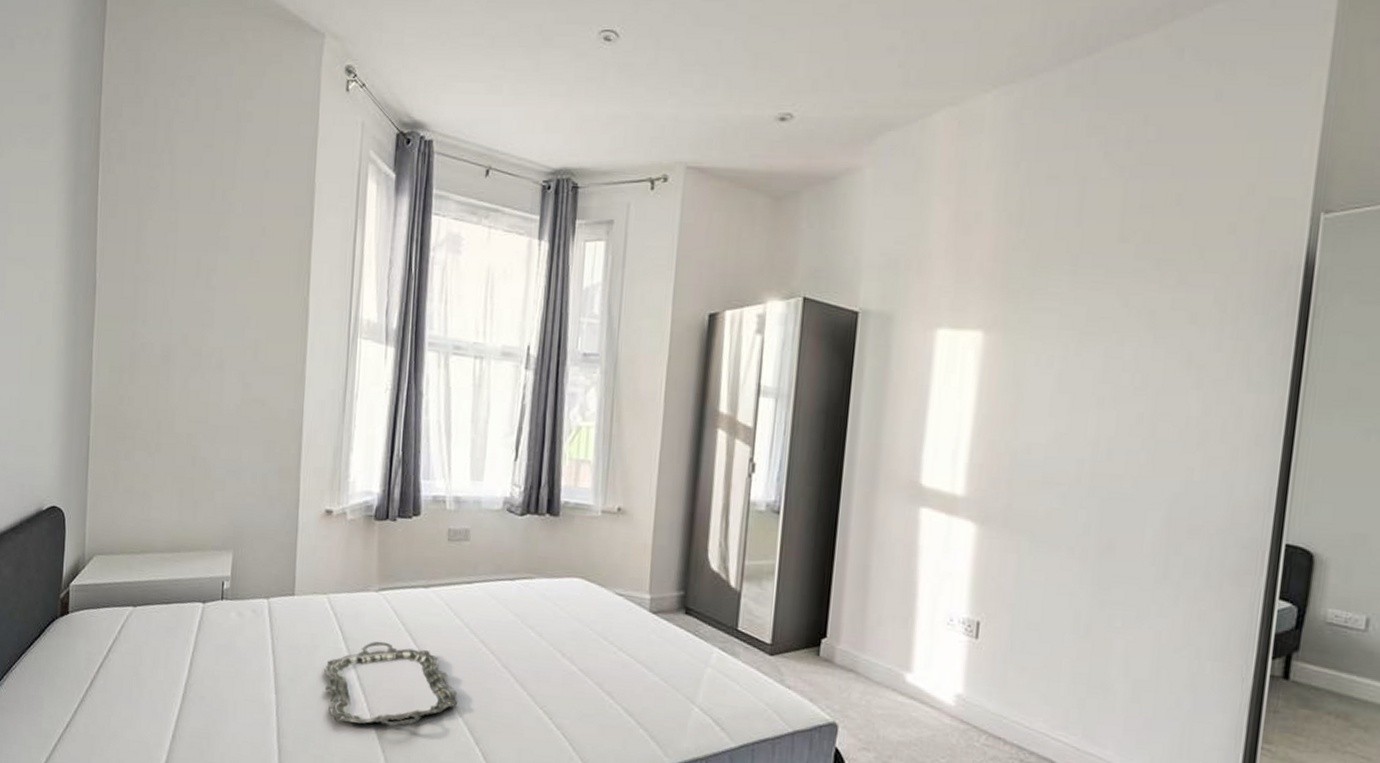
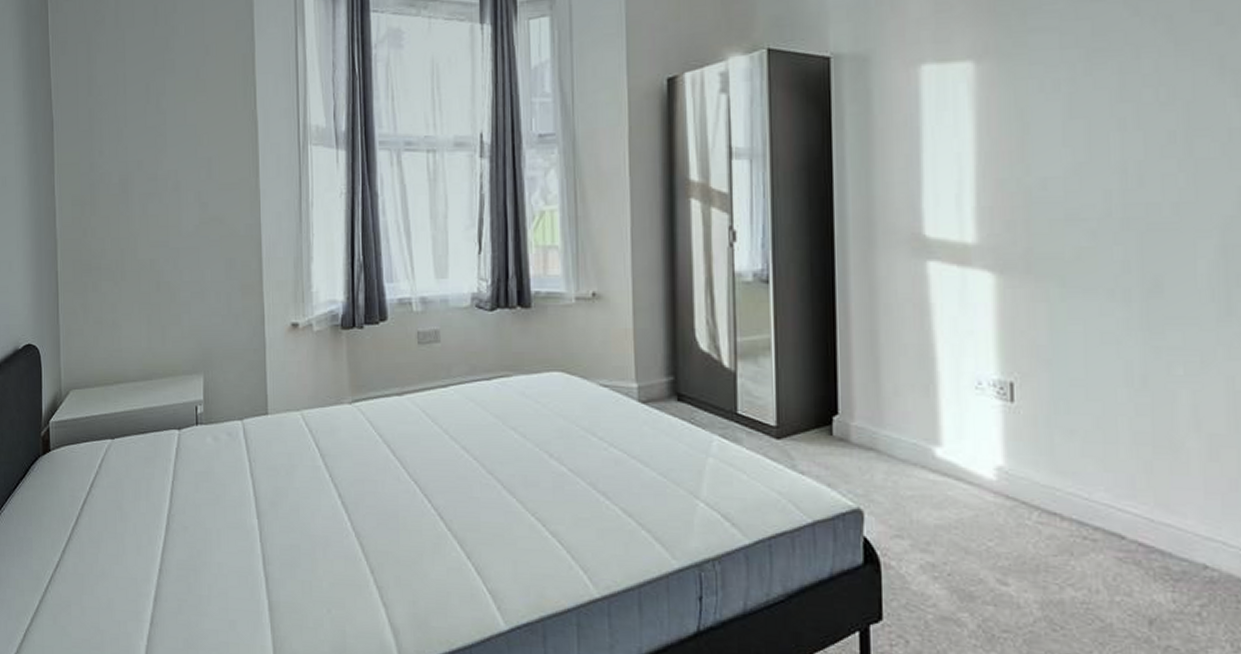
serving tray: present [324,641,458,727] -> none [304,455,444,545]

